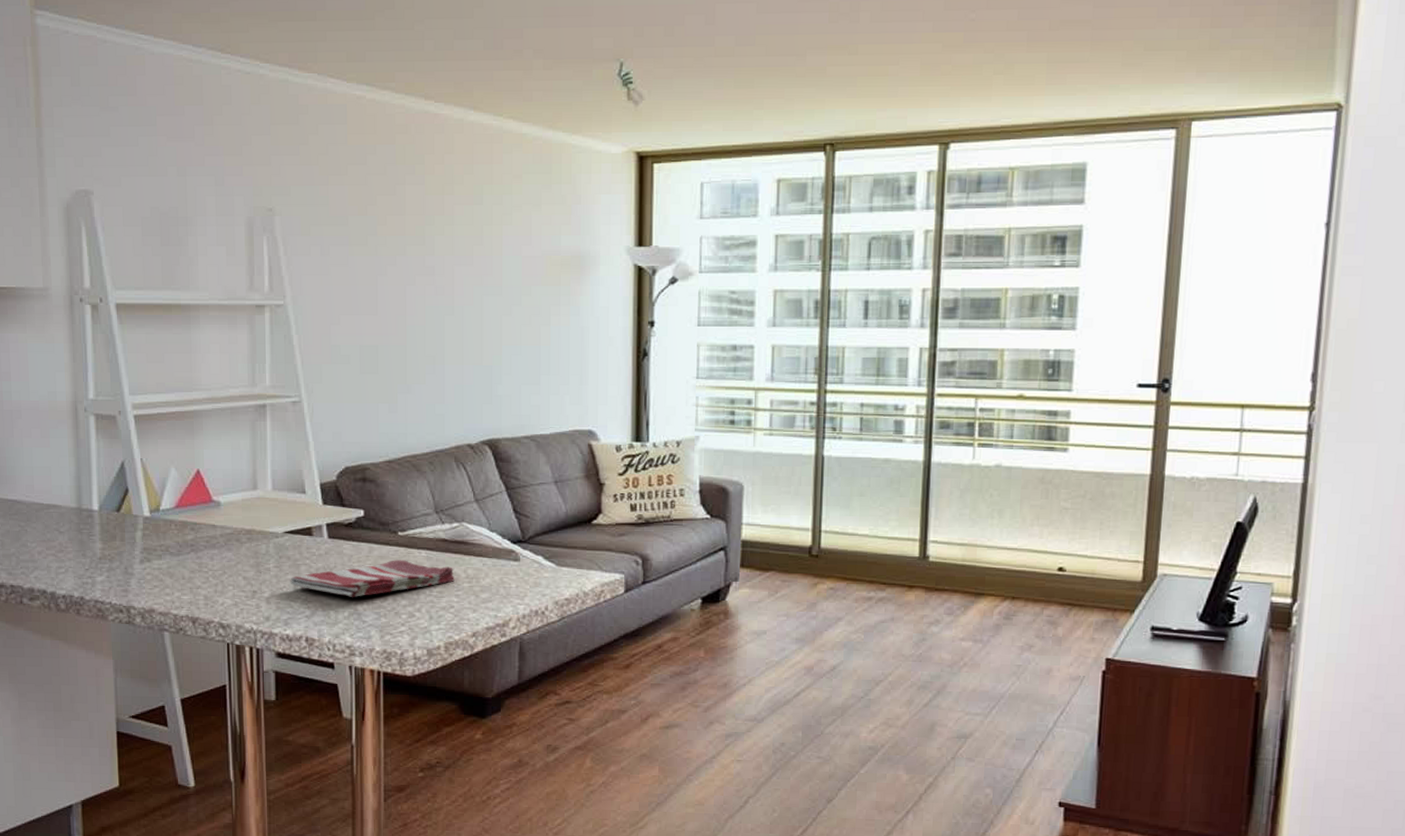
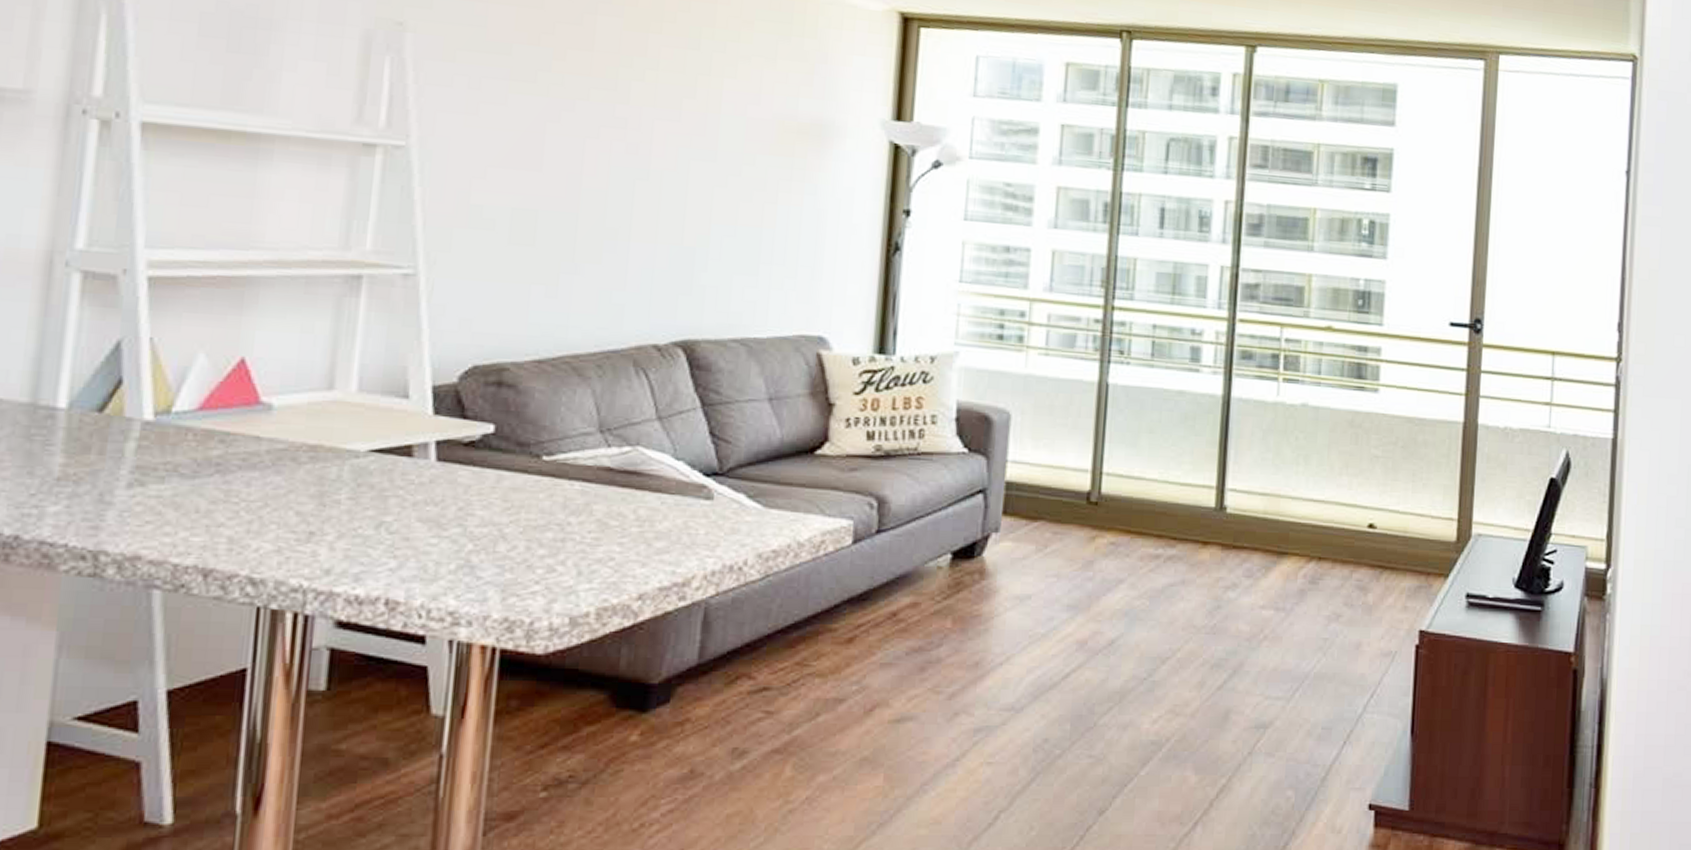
dish towel: present [290,560,455,597] -> none [370,493,619,544]

